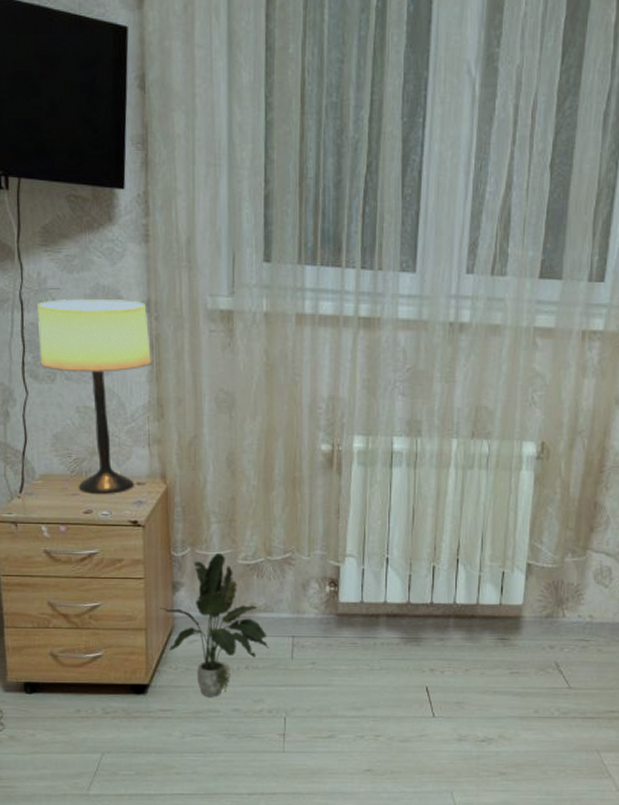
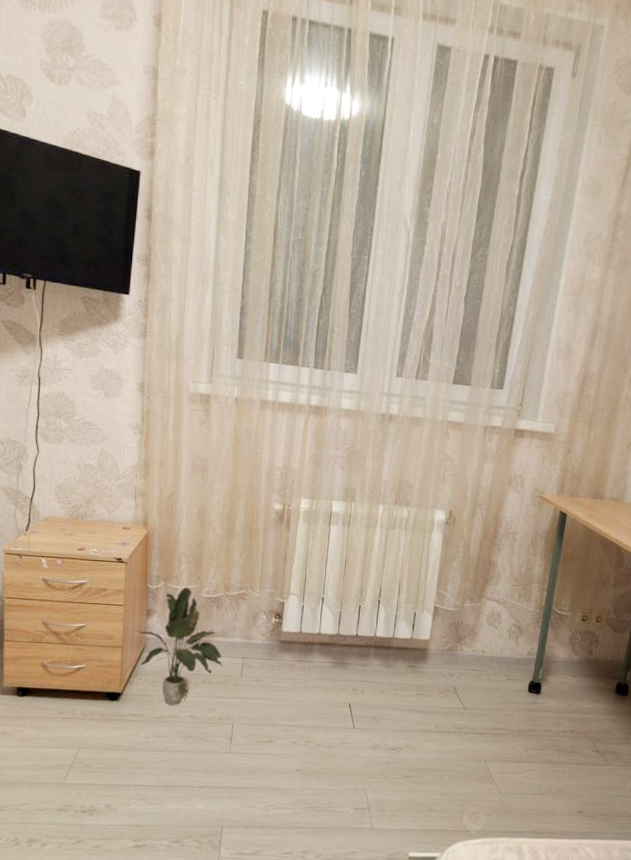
table lamp: present [36,299,151,495] -> none [51,378,142,536]

